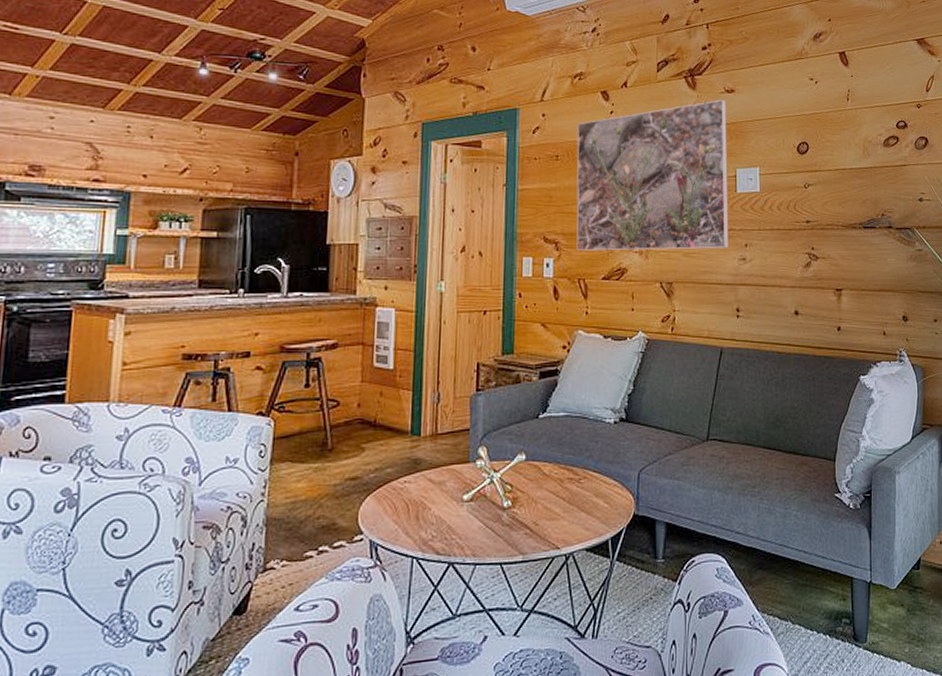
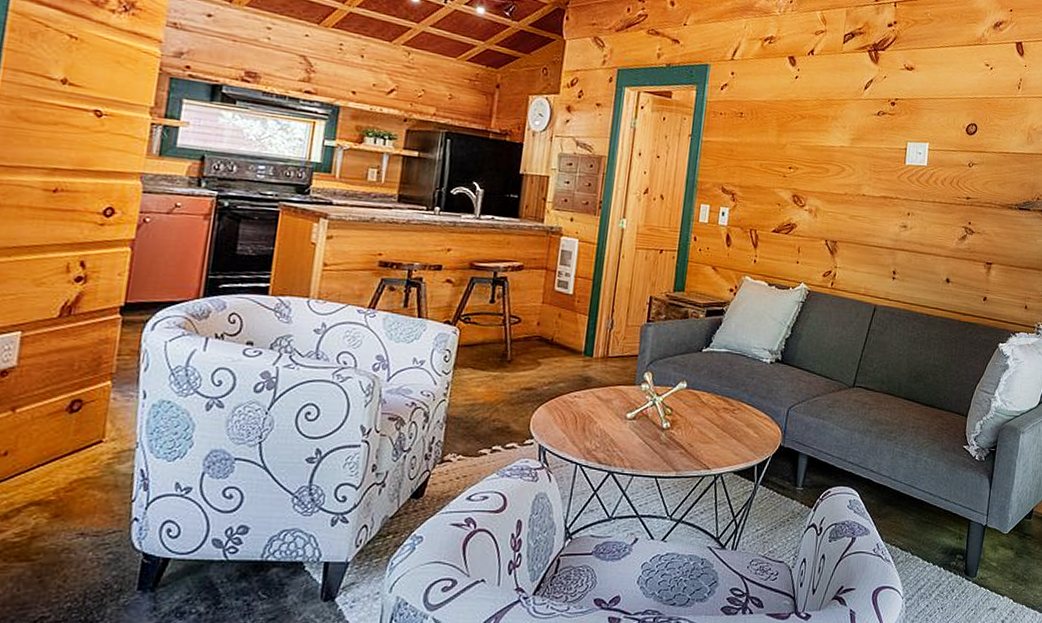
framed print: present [576,99,729,251] -> none [751,75,905,215]

